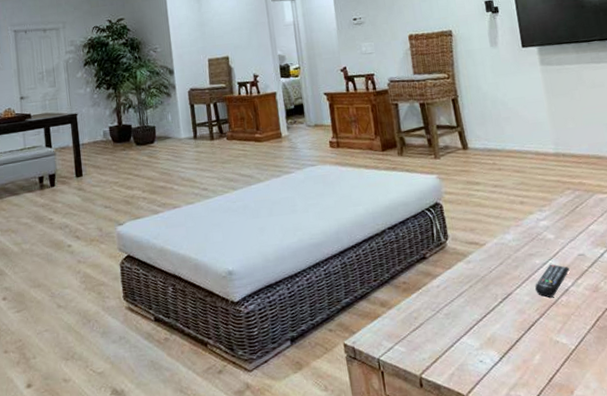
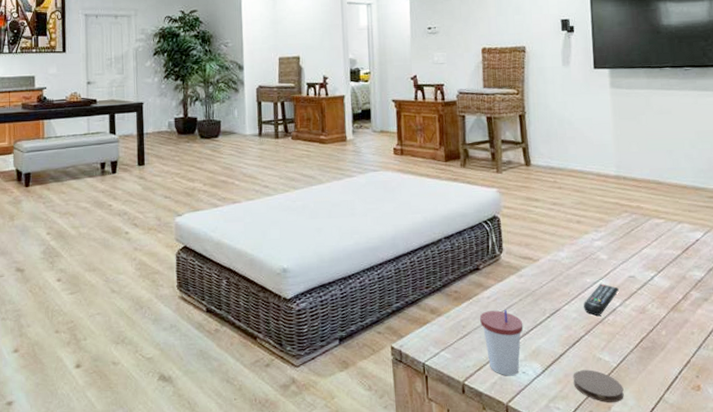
cup: none [431,297,477,366] -> present [480,309,524,376]
coaster: none [531,353,586,387] -> present [573,369,624,402]

